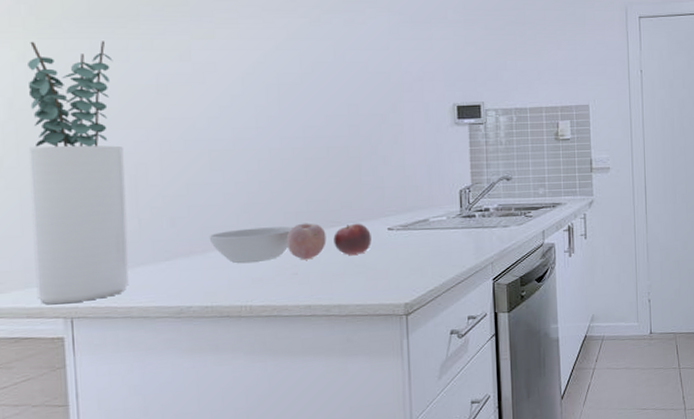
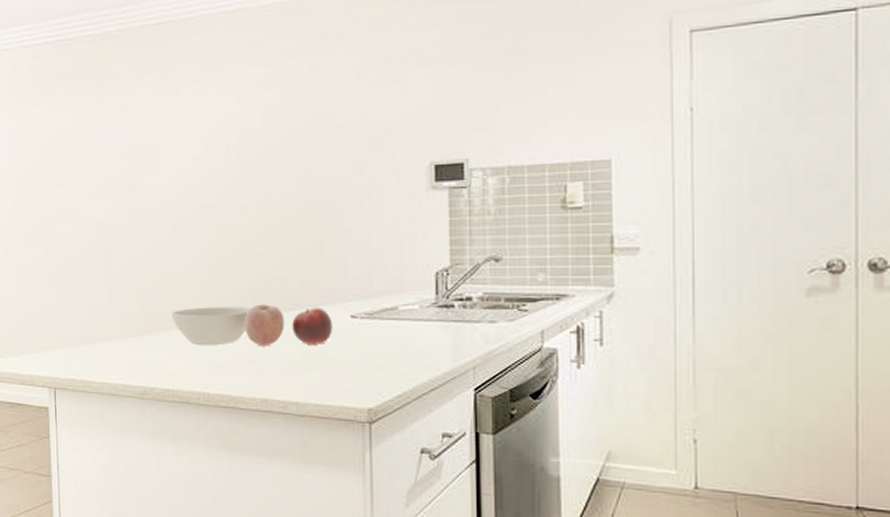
vase: present [28,41,129,305] -> none [23,104,101,374]

